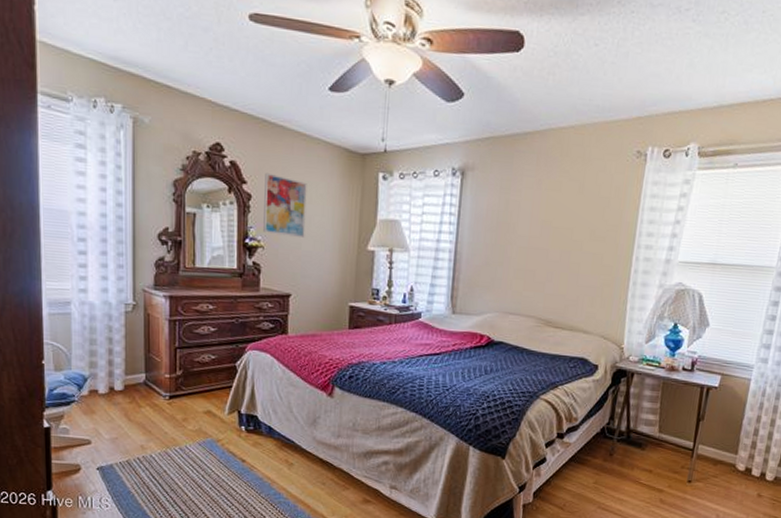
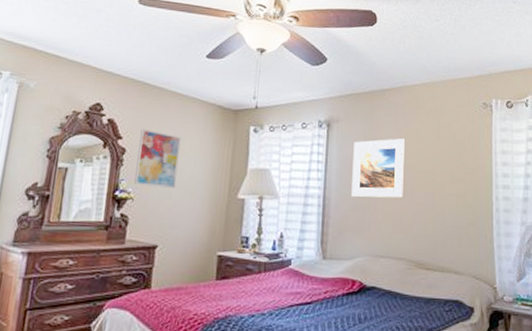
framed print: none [484,190,546,256] -> present [351,138,406,199]

